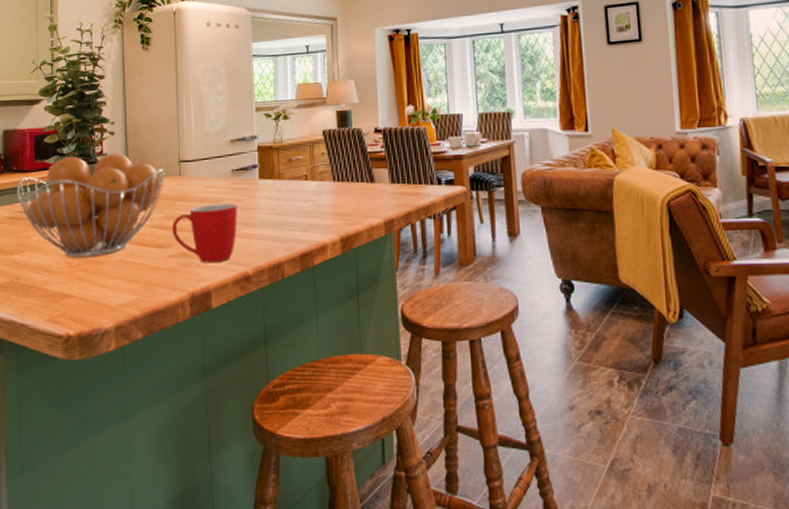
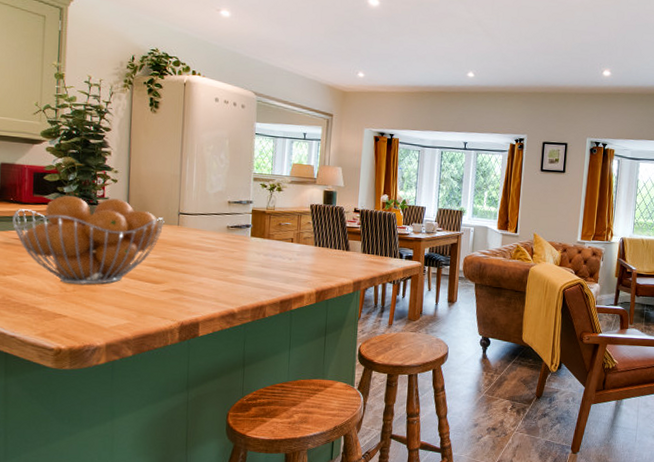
mug: present [172,203,238,263] -> none [167,252,229,301]

